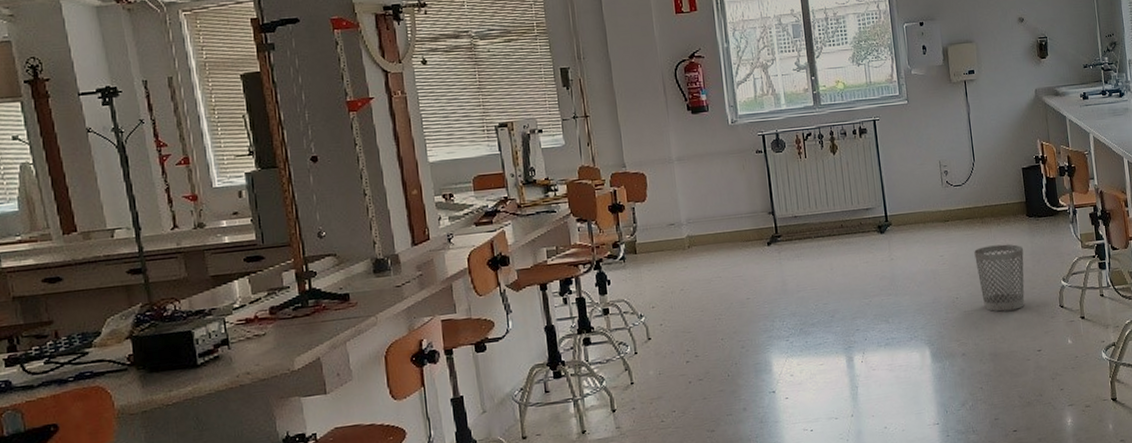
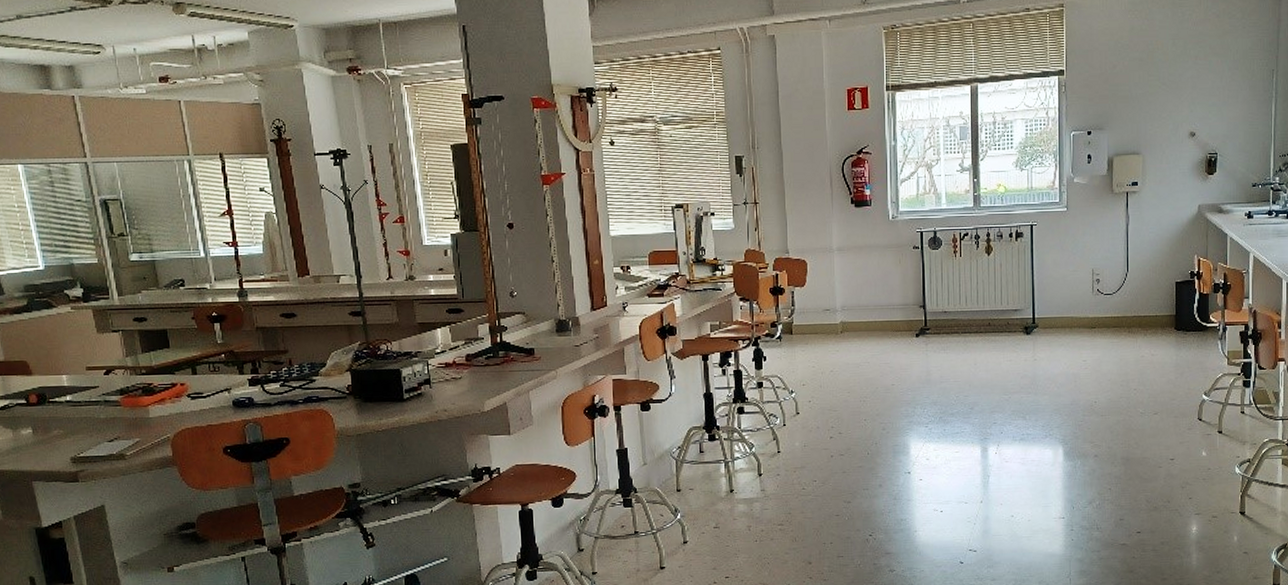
wastebasket: present [974,244,1025,312] -> none [1118,354,1168,419]

